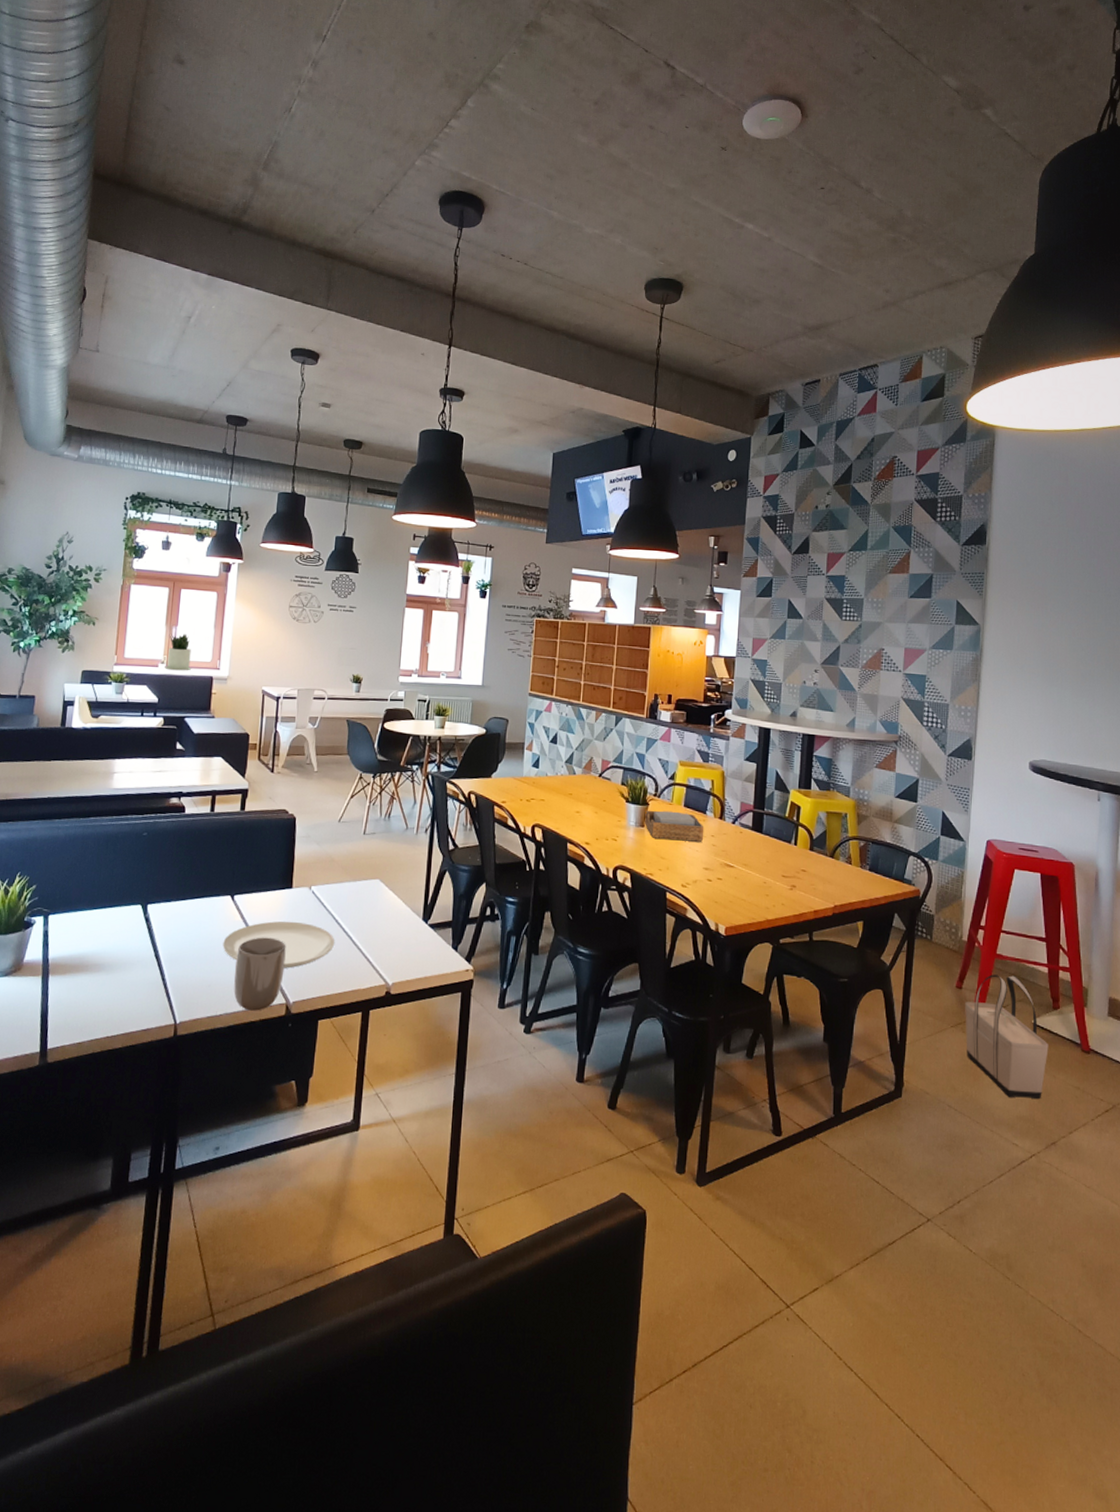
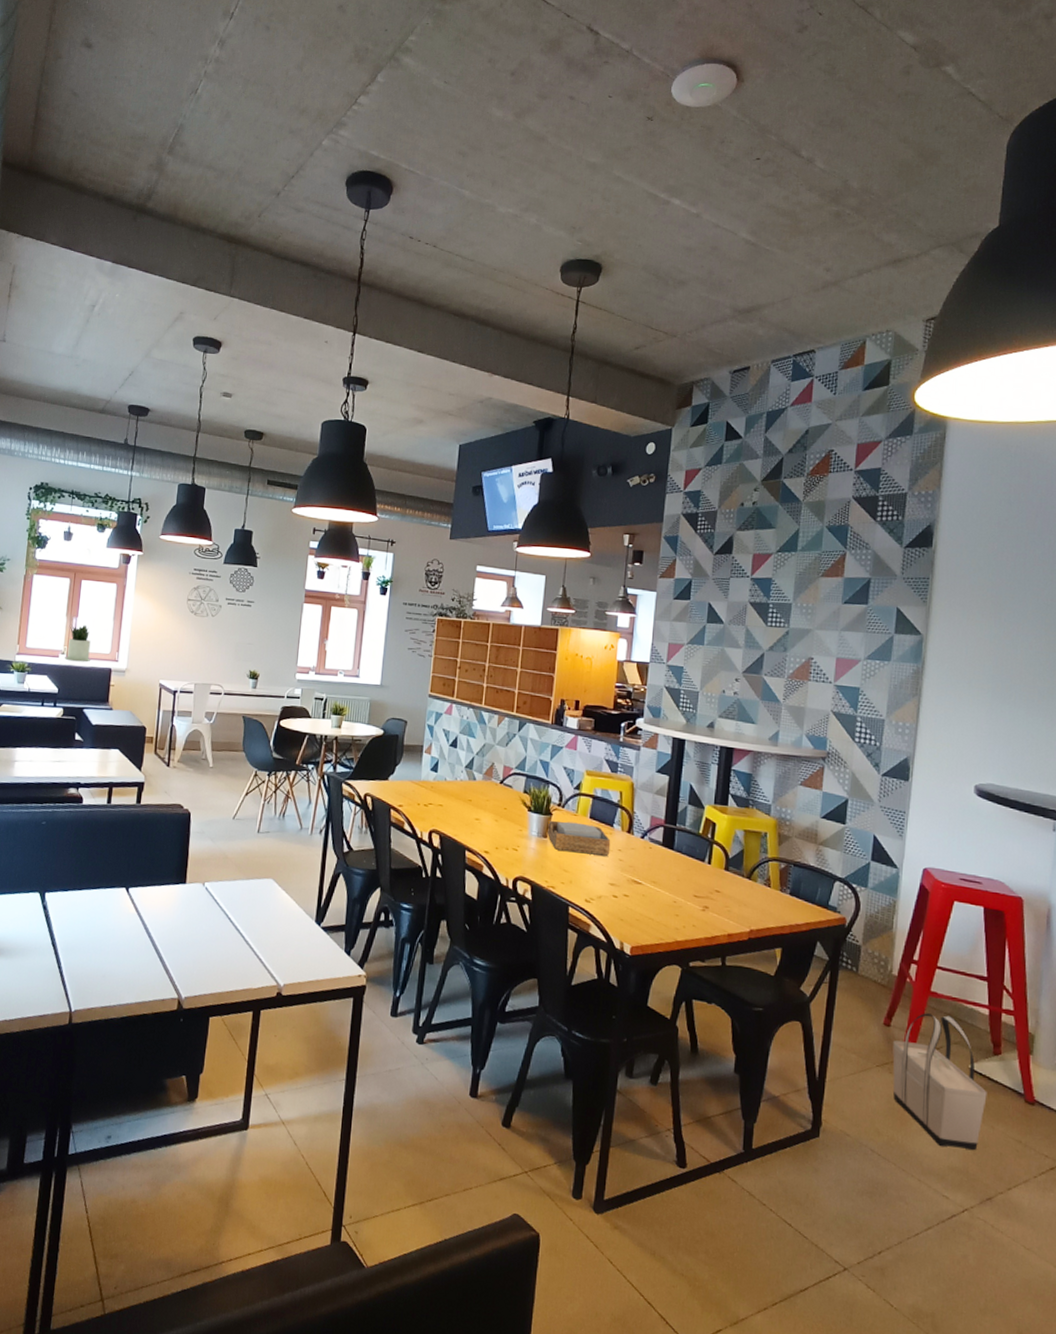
plate: present [223,921,335,969] -> none [117,915,228,964]
cup: present [234,937,286,1011] -> none [127,930,179,1004]

